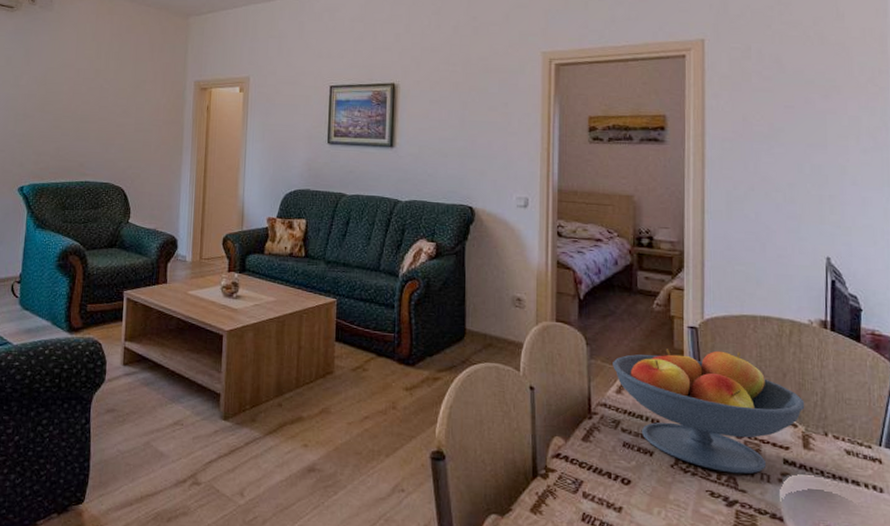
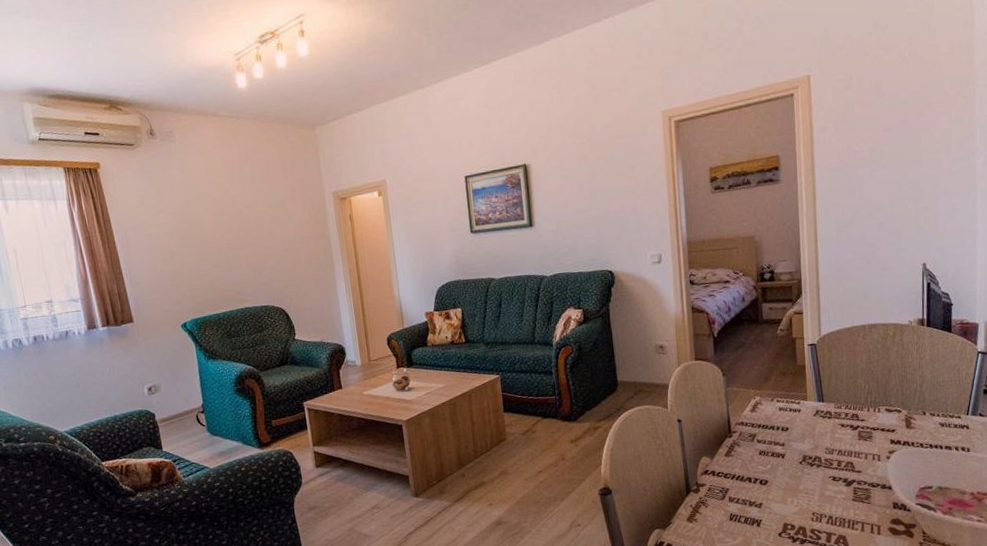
fruit bowl: present [613,349,805,474] -> none [746,358,907,460]

